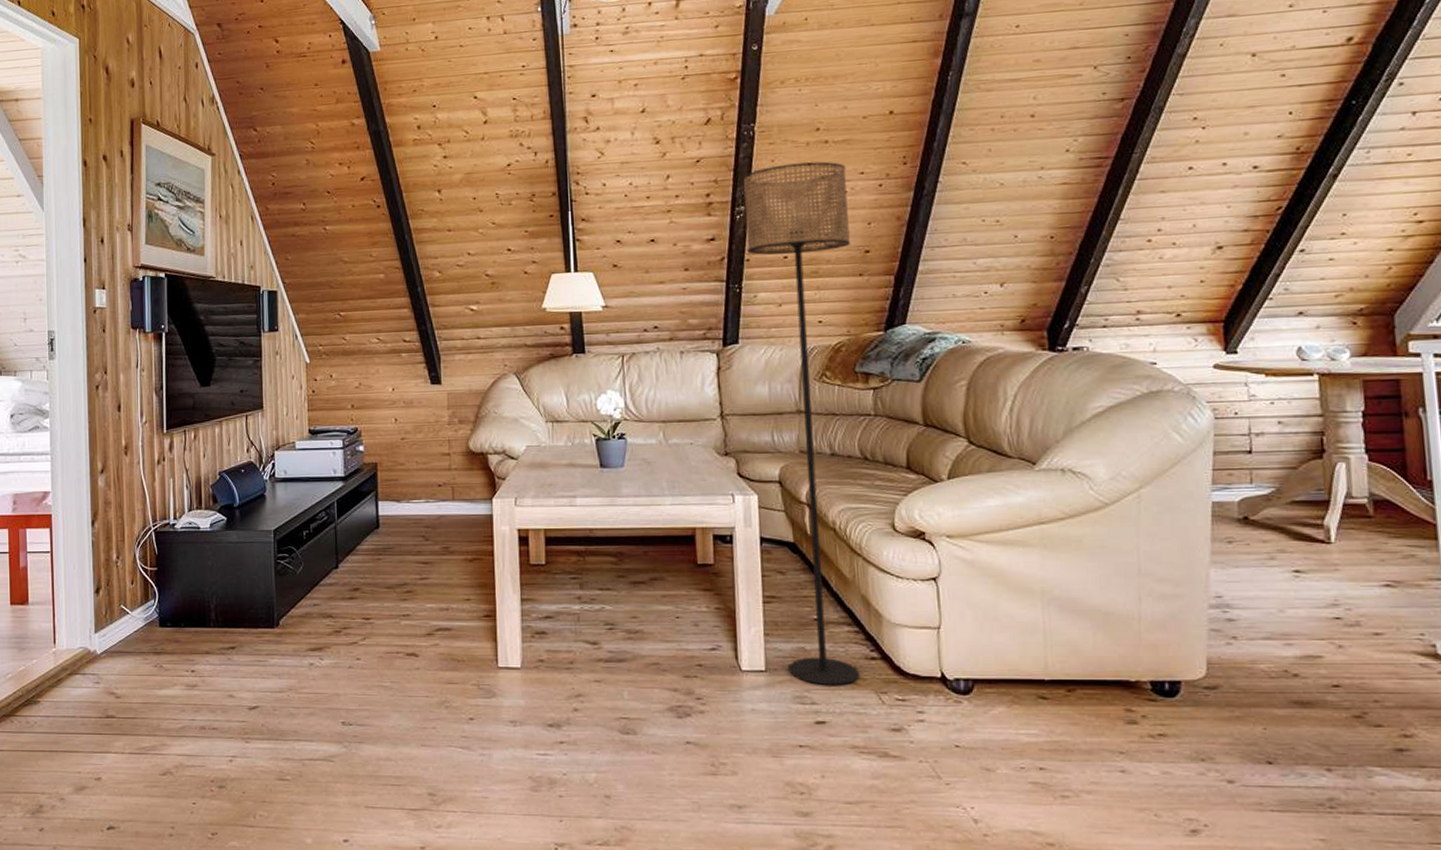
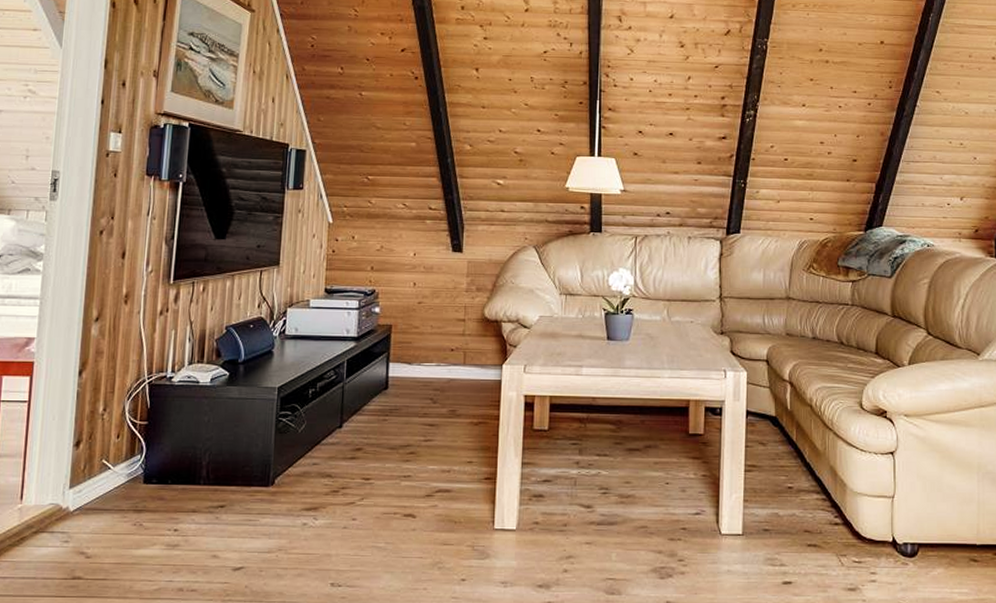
floor lamp: present [742,161,860,686] -> none [753,77,842,549]

